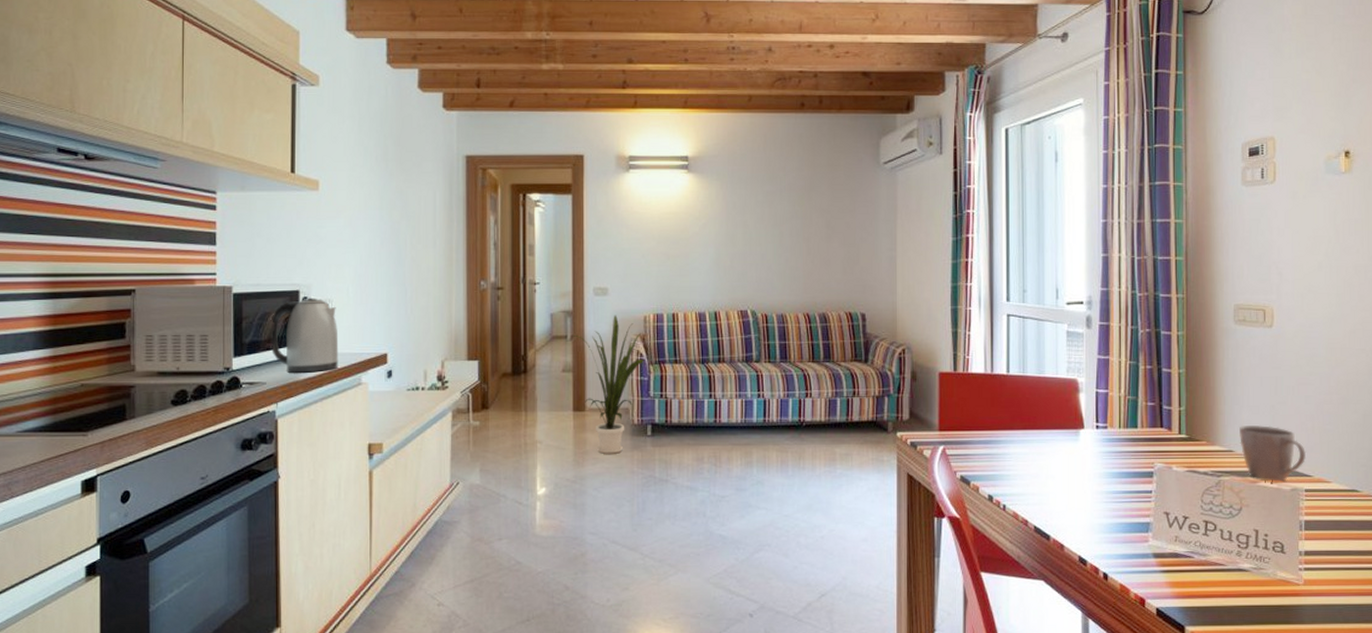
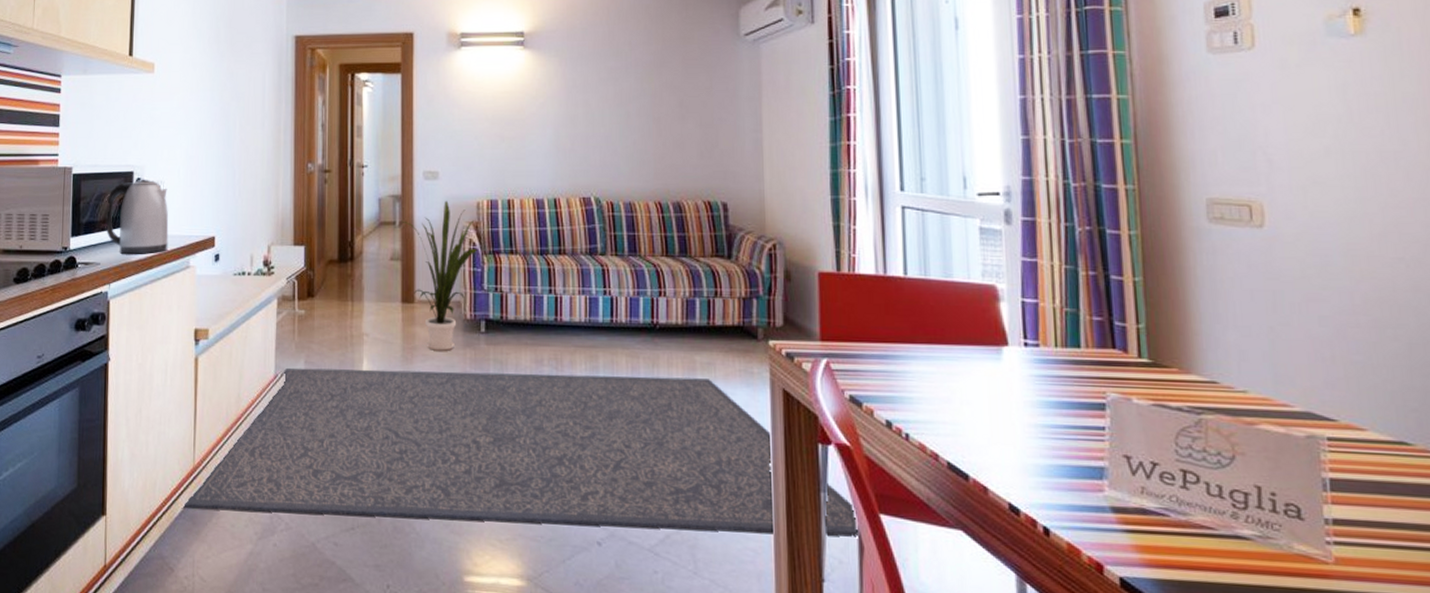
rug: none [358,468,966,615] -> present [181,367,861,537]
mug: present [1239,425,1307,482] -> none [1224,351,1326,426]

